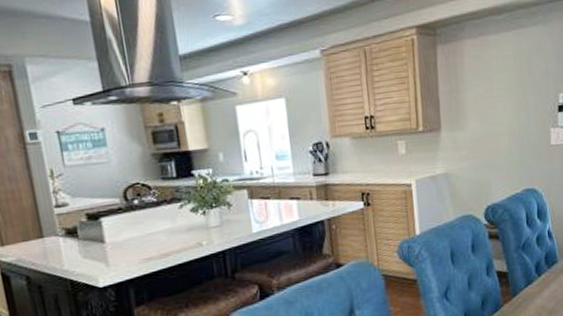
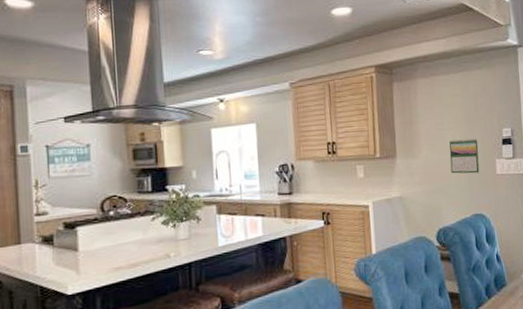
calendar: none [499,106,533,147] -> present [449,138,480,174]

